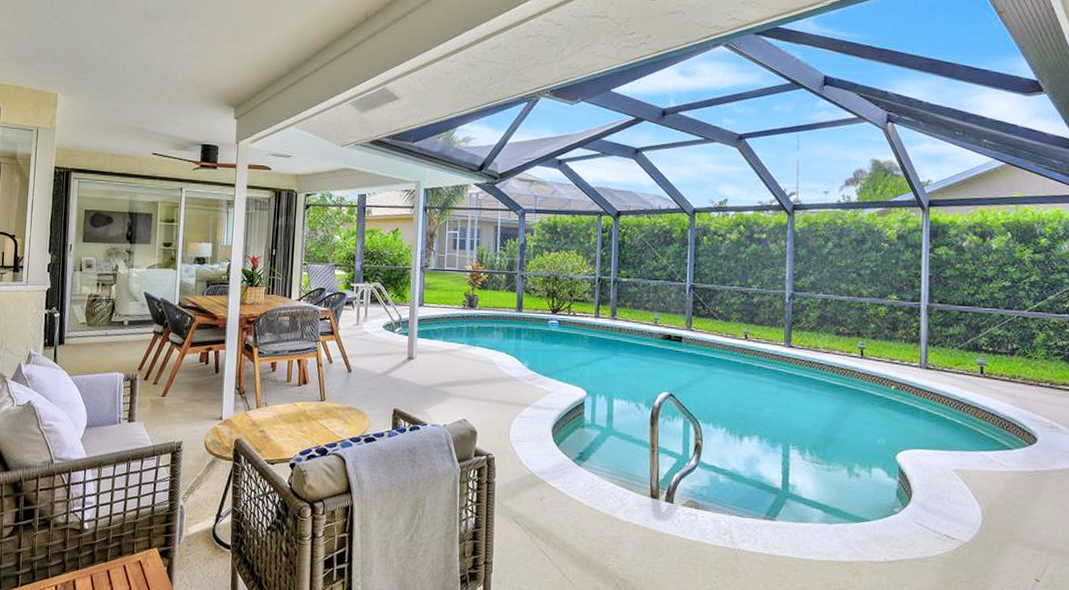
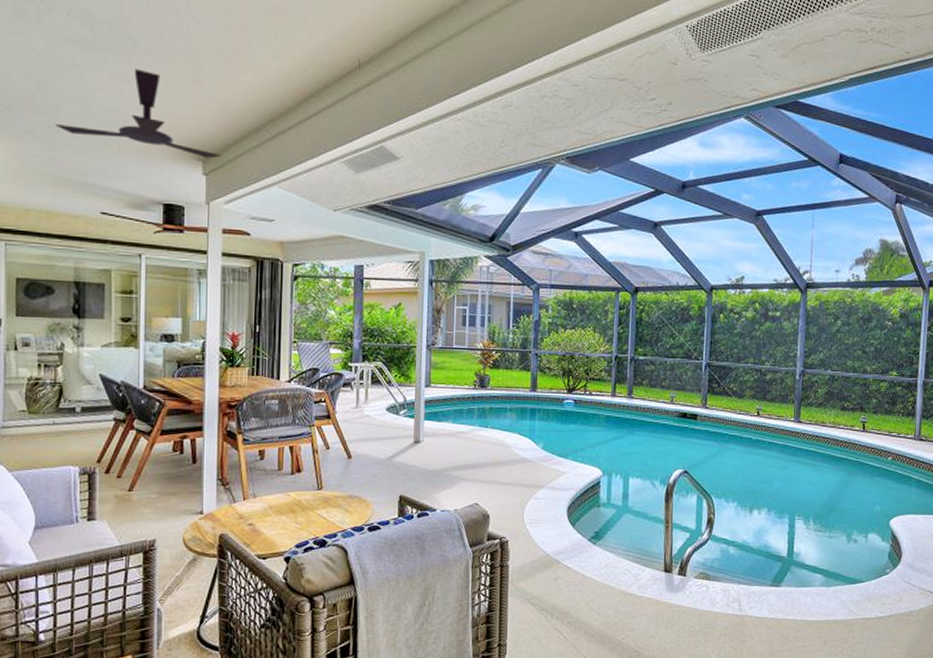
ceiling fan: none [121,32,249,105] -> present [55,68,221,159]

